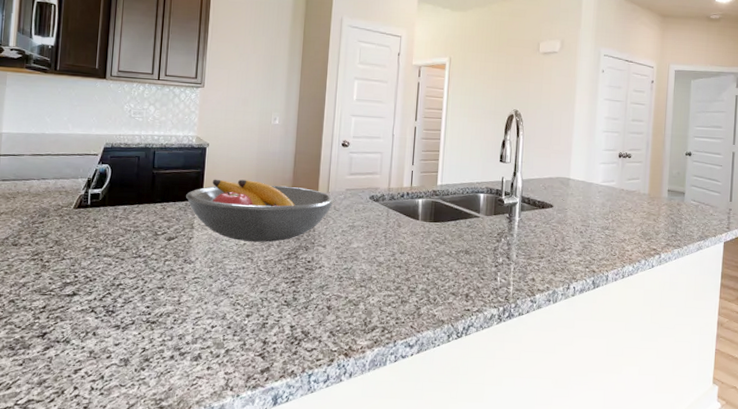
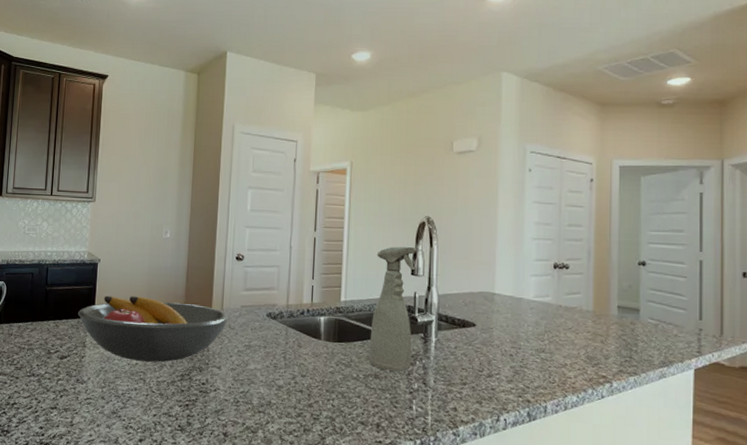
spray bottle: none [461,136,505,249] -> present [369,246,416,373]

